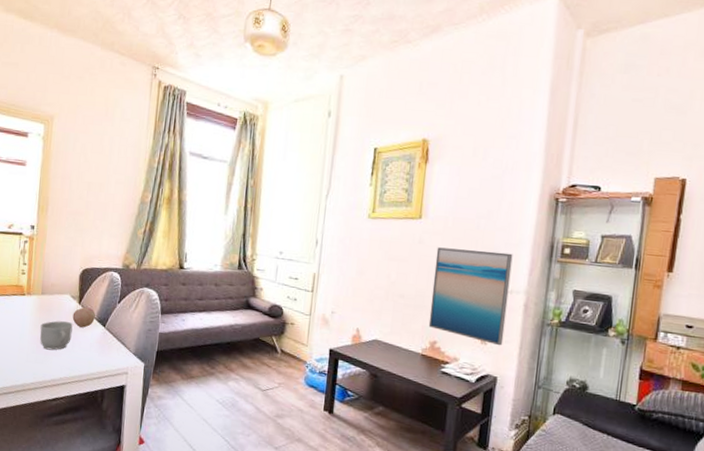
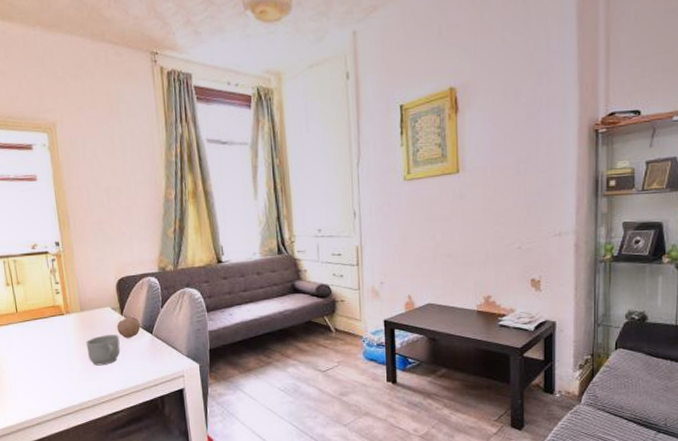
wall art: present [428,247,513,346] -> none [479,194,558,291]

